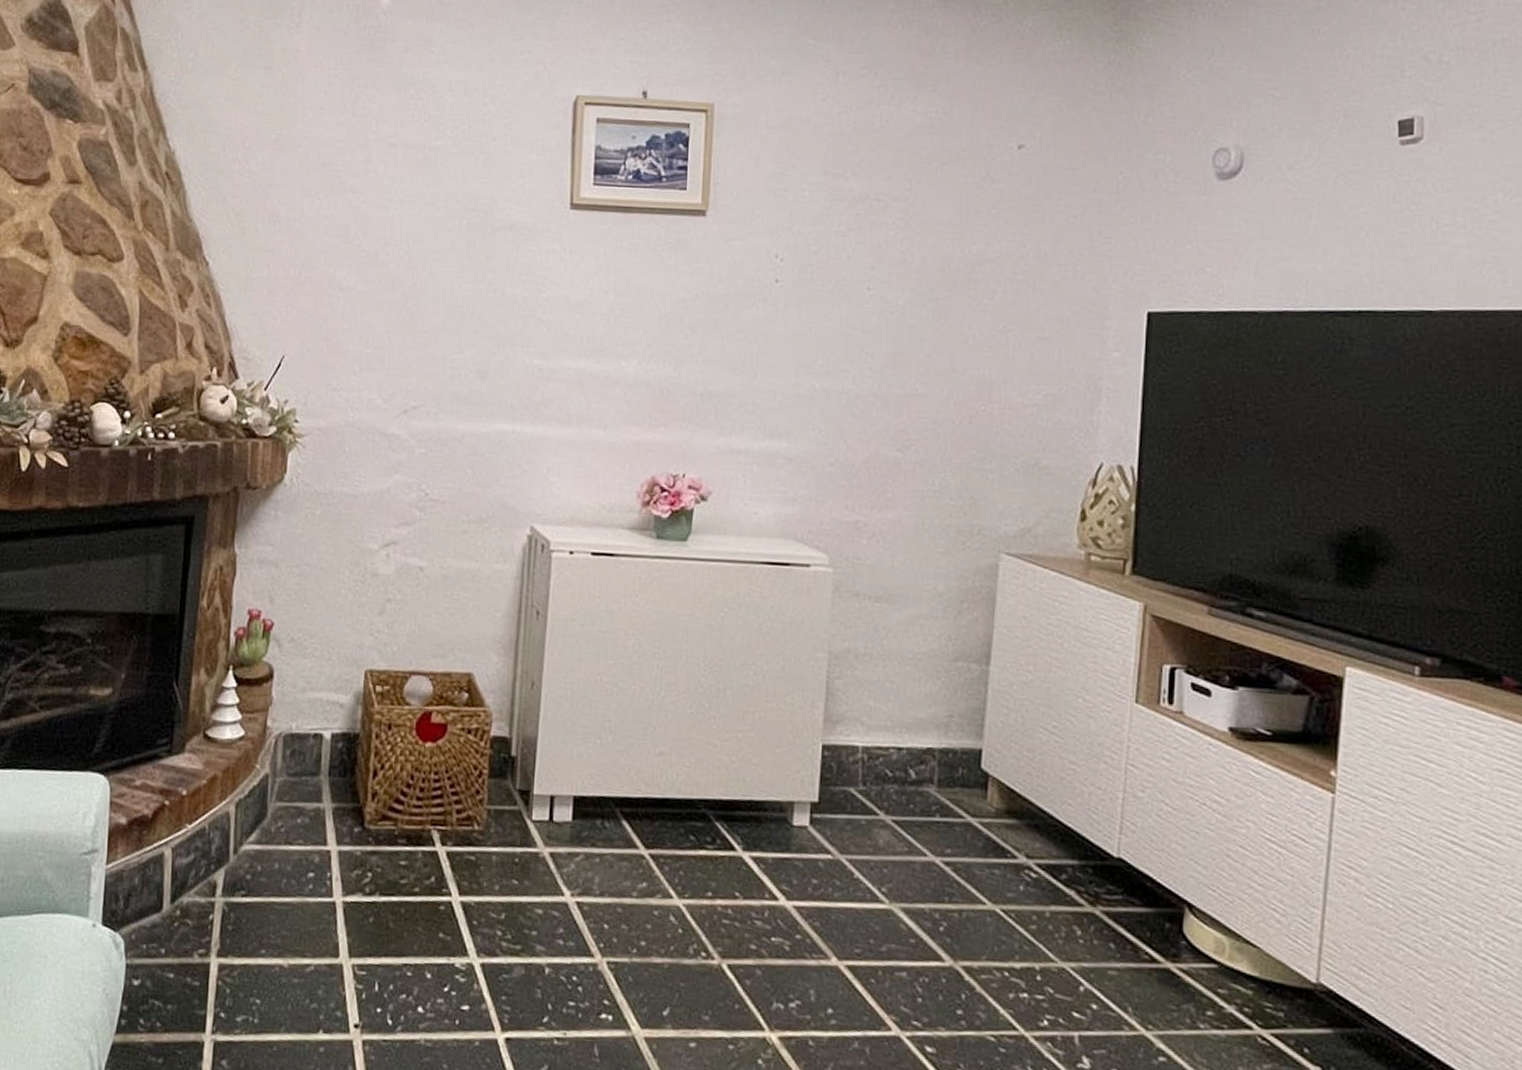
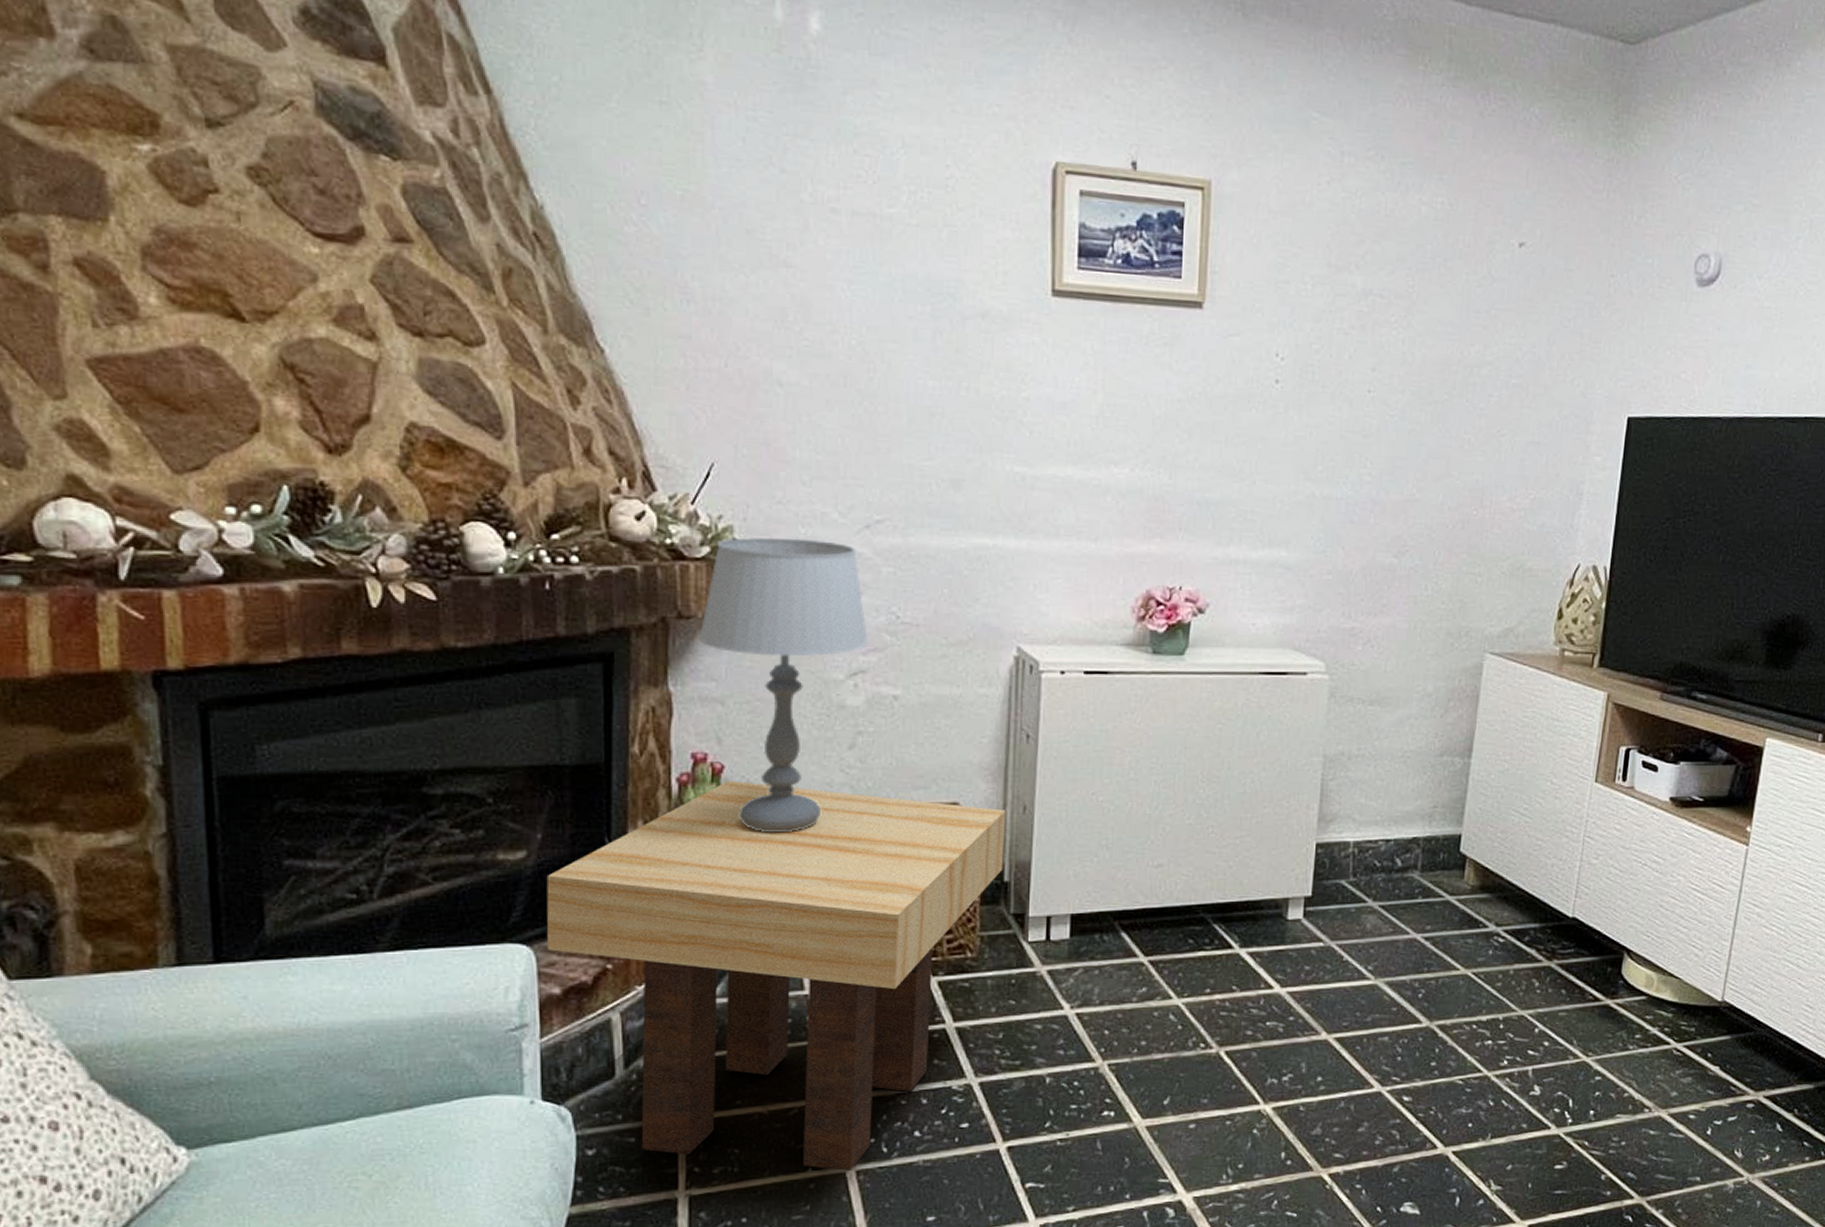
side table: none [119,636,516,1039] -> present [546,780,1006,1171]
table lamp: none [261,418,401,690] -> present [697,536,869,833]

